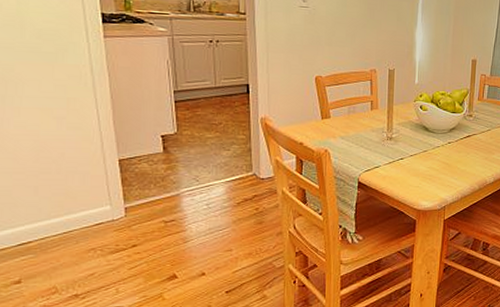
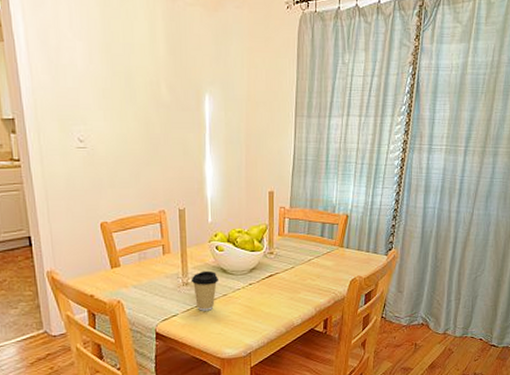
coffee cup: none [394,127,421,165] -> present [191,270,219,311]

